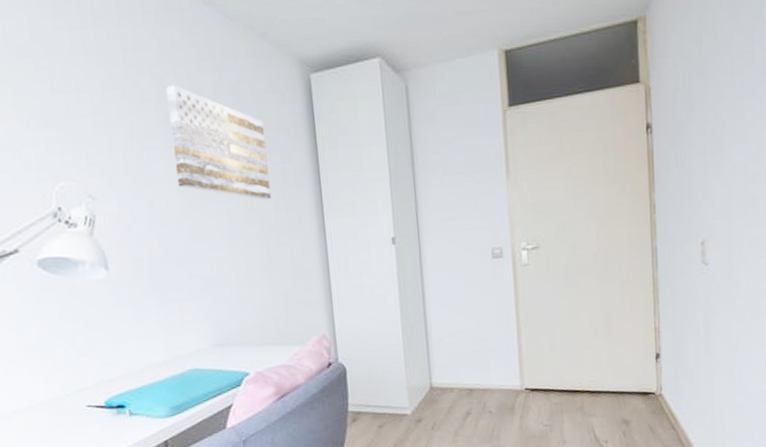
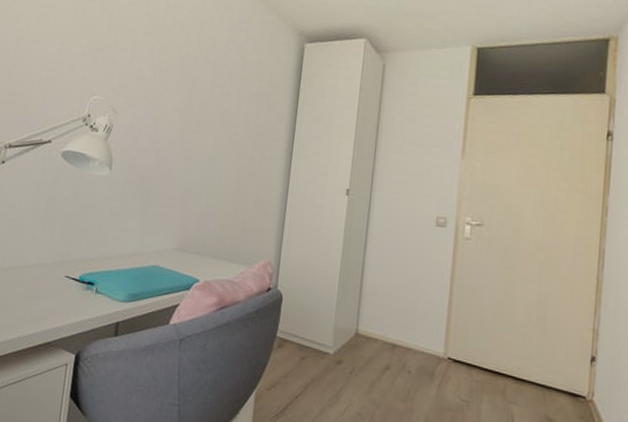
wall art: present [165,84,272,200] -> none [180,36,259,138]

